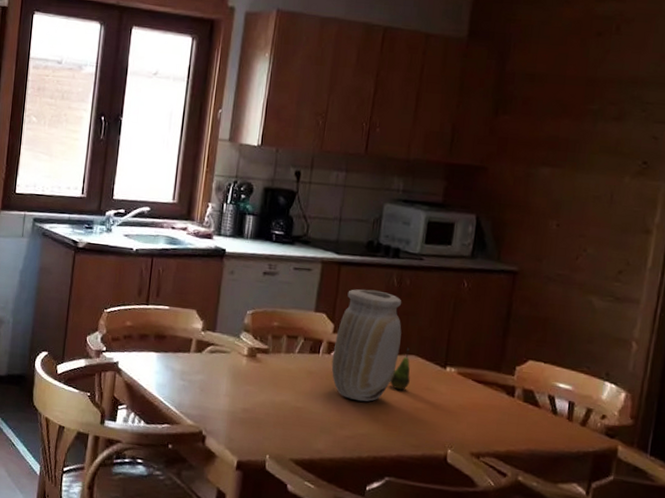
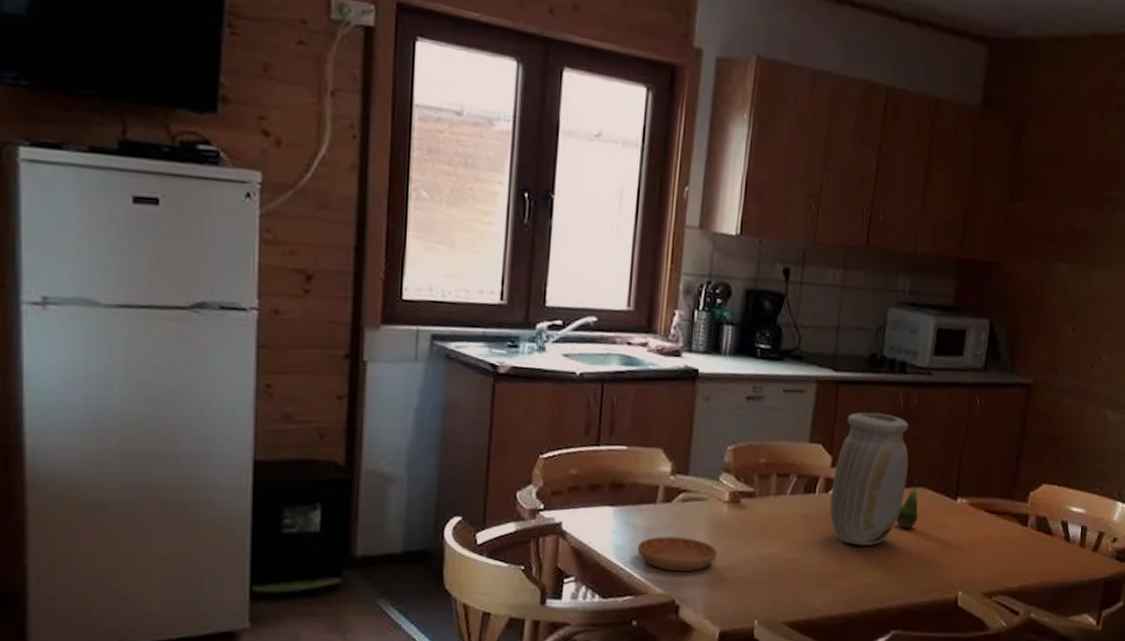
saucer: none [174,379,237,410] -> present [637,536,717,572]

